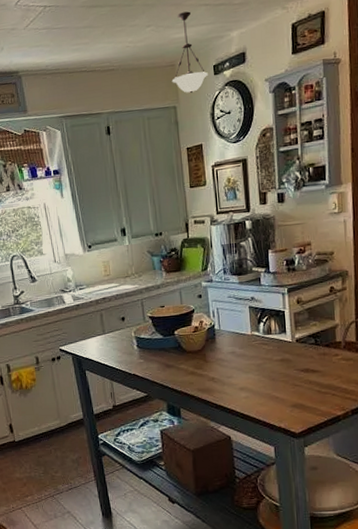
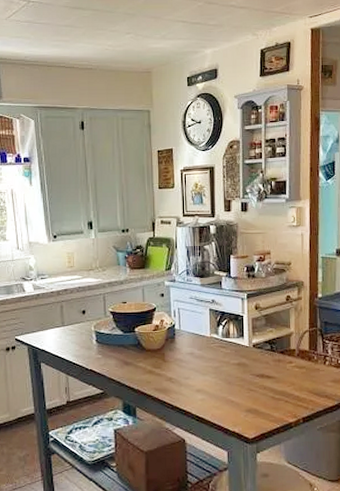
pendant light: present [171,11,208,94] -> none [147,25,182,100]

